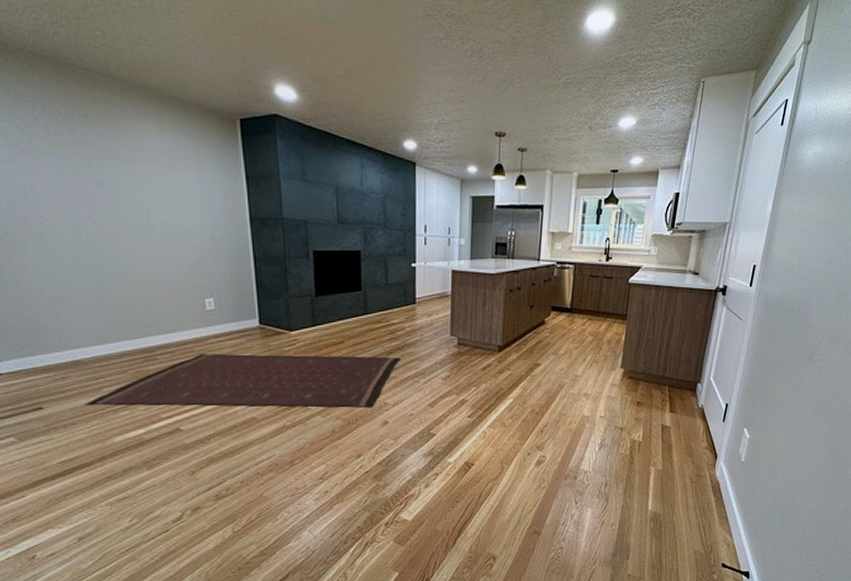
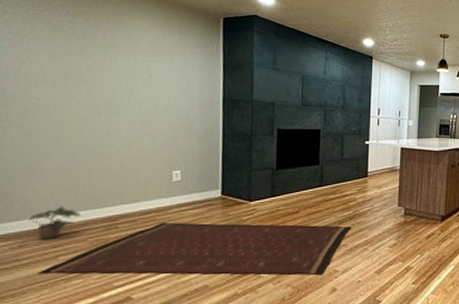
potted plant: none [65,337,117,372] -> present [28,206,81,240]

